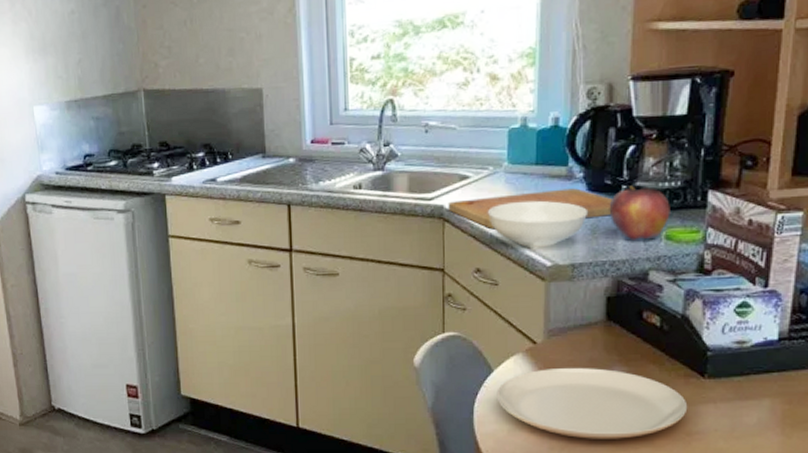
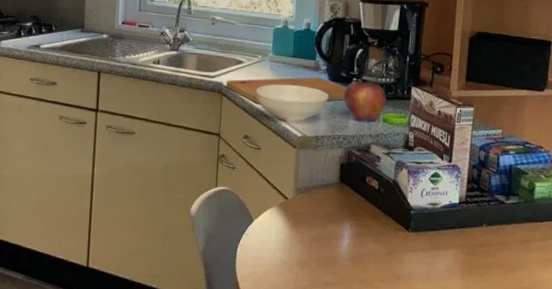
plate: present [496,367,688,439] -> none [255,219,397,281]

